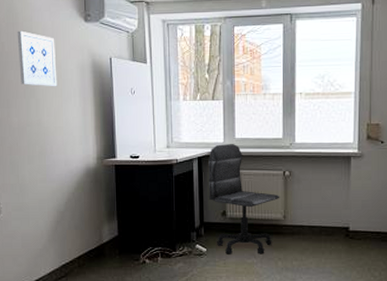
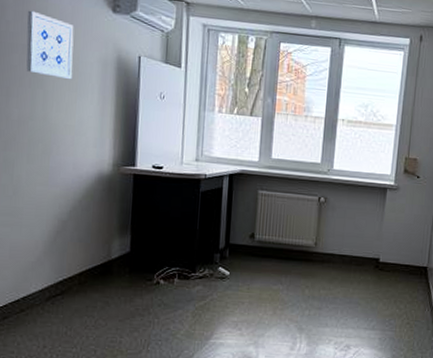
office chair: present [208,144,280,254] -> none [237,163,313,281]

